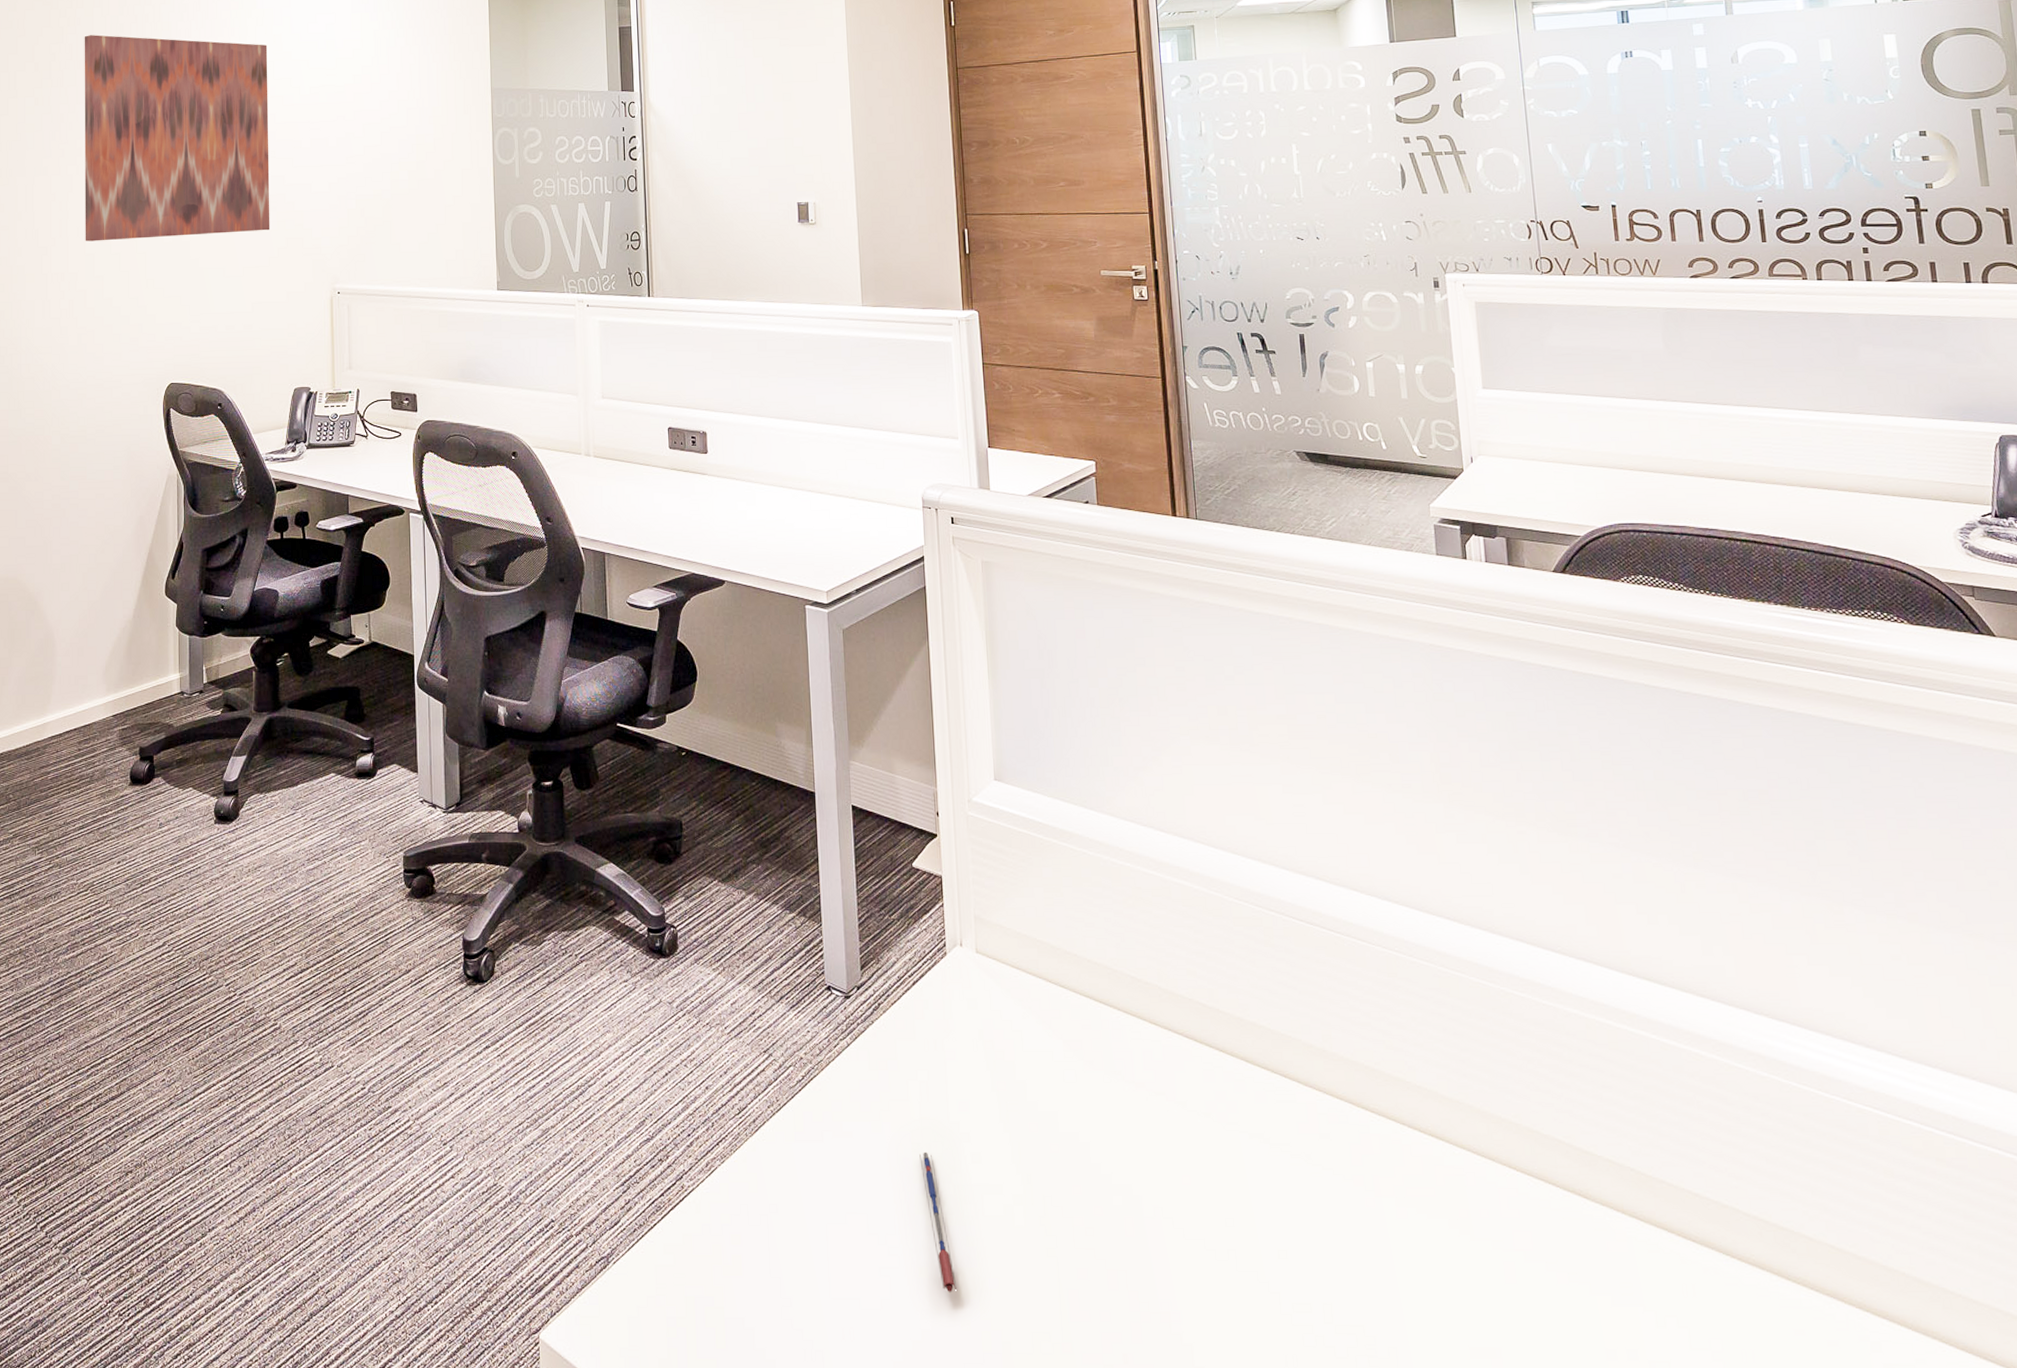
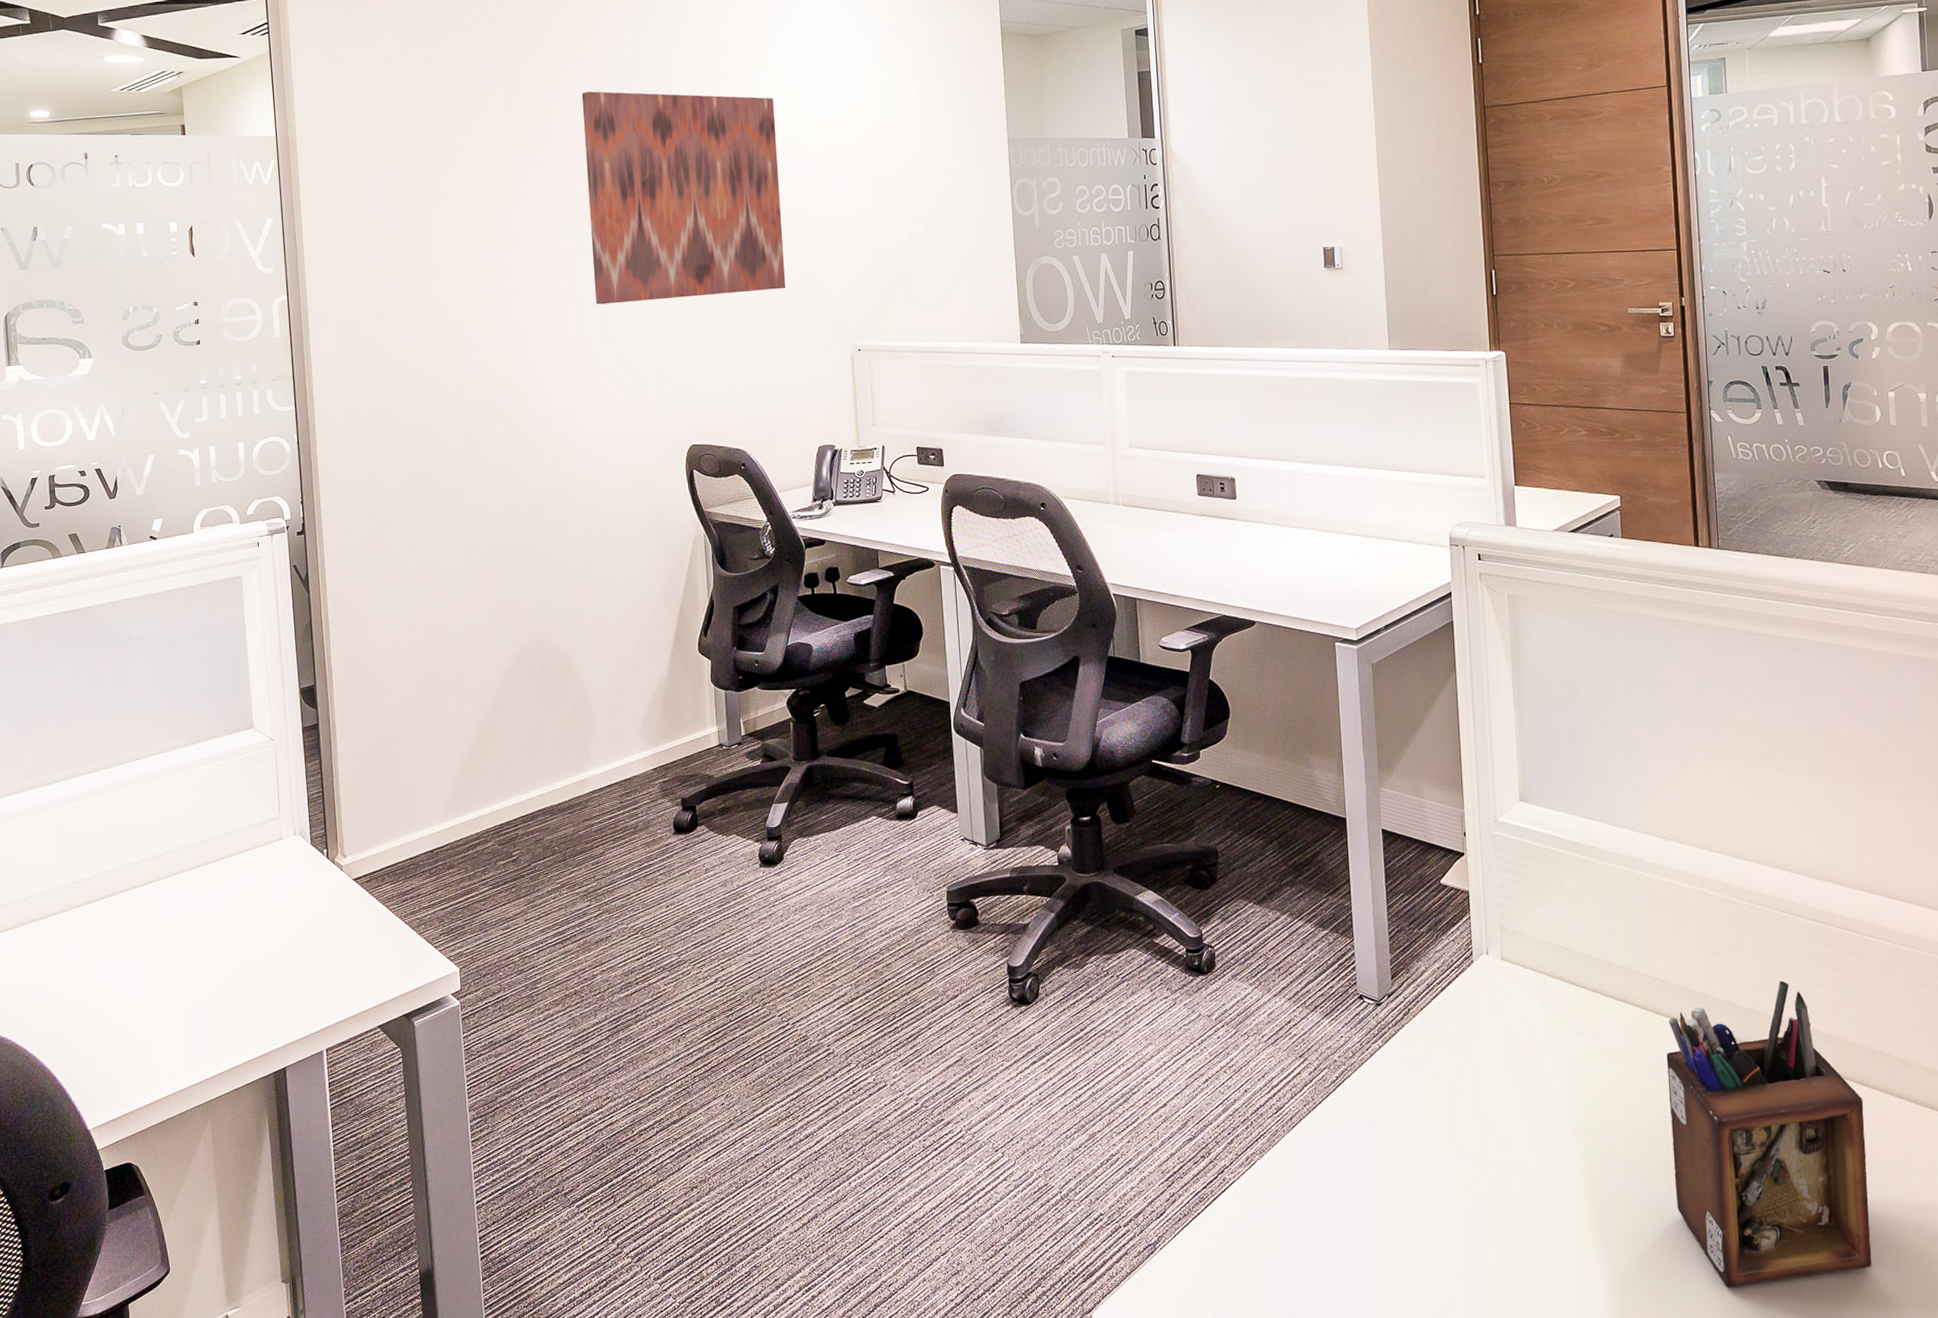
pen: present [919,1151,958,1292] -> none [1448,1139,1483,1261]
desk organizer: none [1151,987,1378,1335] -> present [1666,980,1872,1288]

